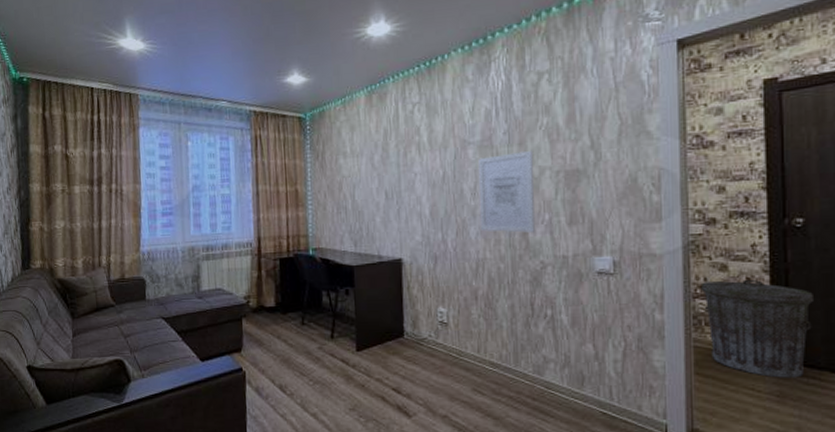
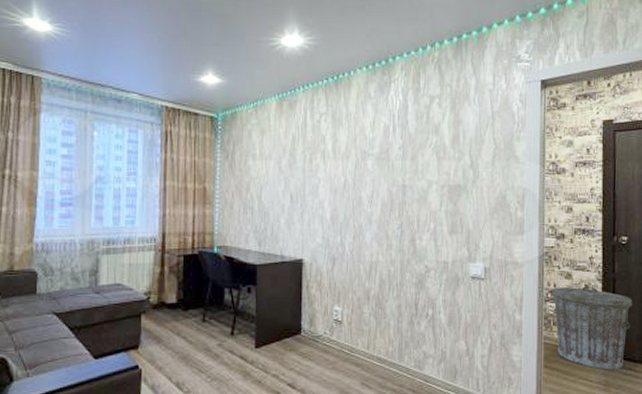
wall art: present [478,150,535,233] -> none [375,165,424,239]

